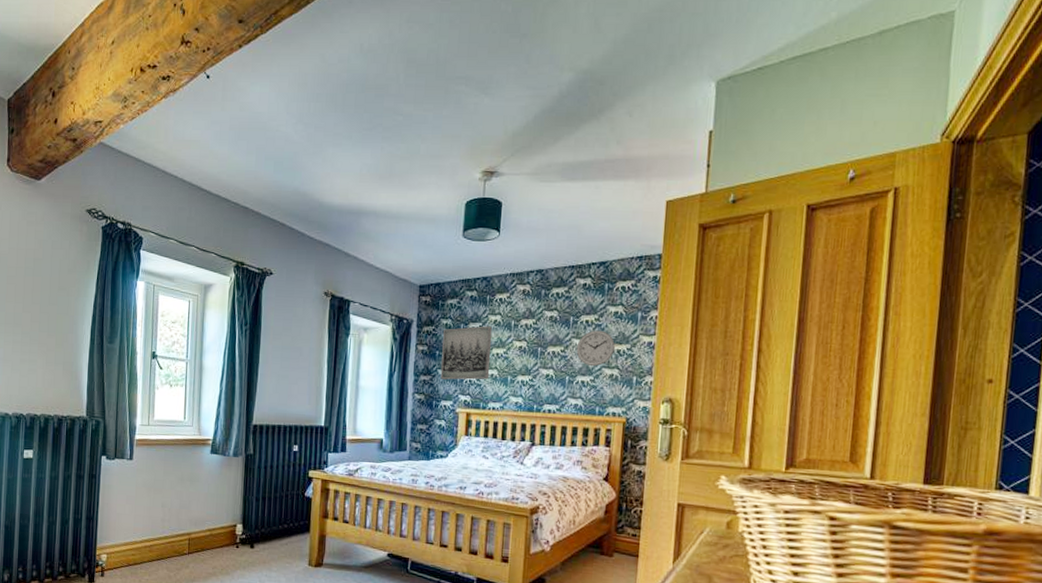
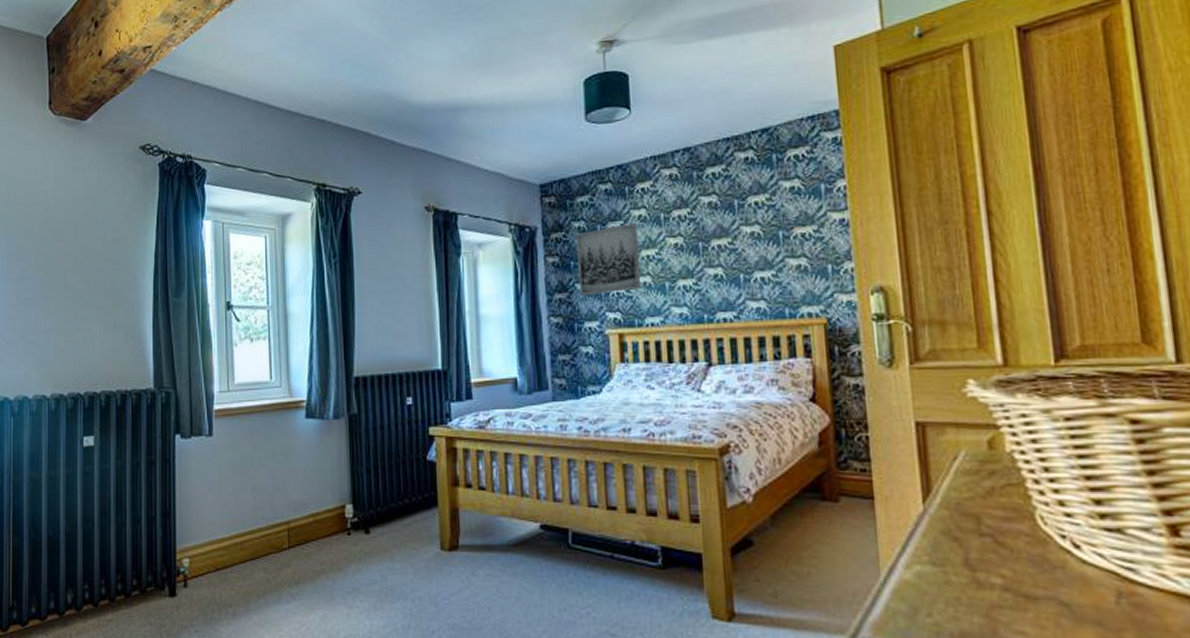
wall clock: present [576,330,615,367] -> none [747,212,798,258]

